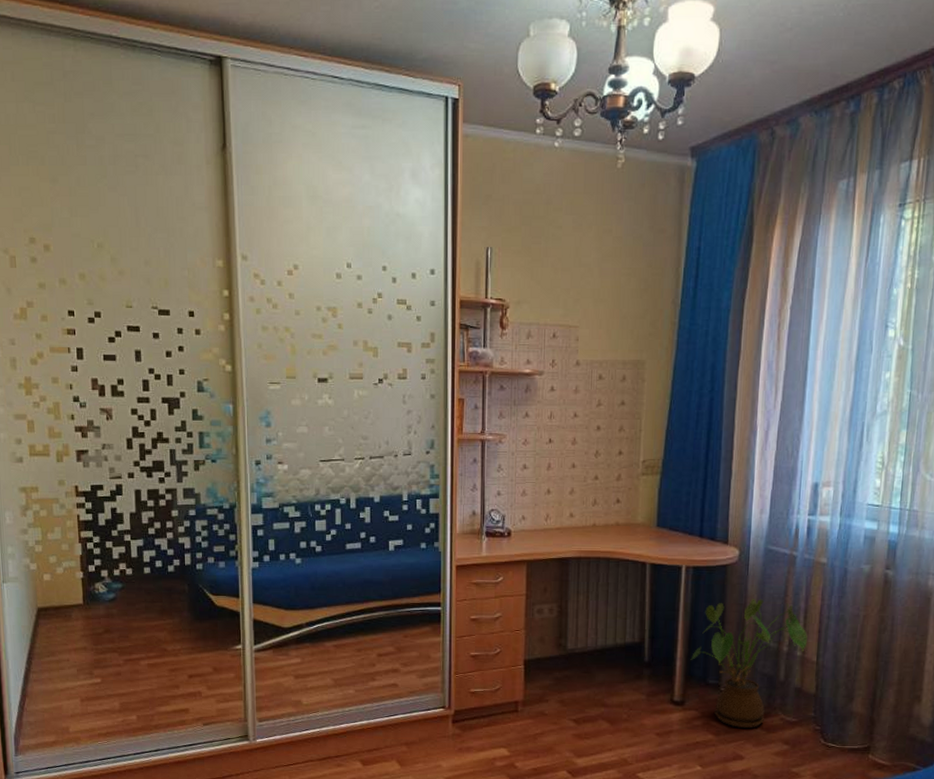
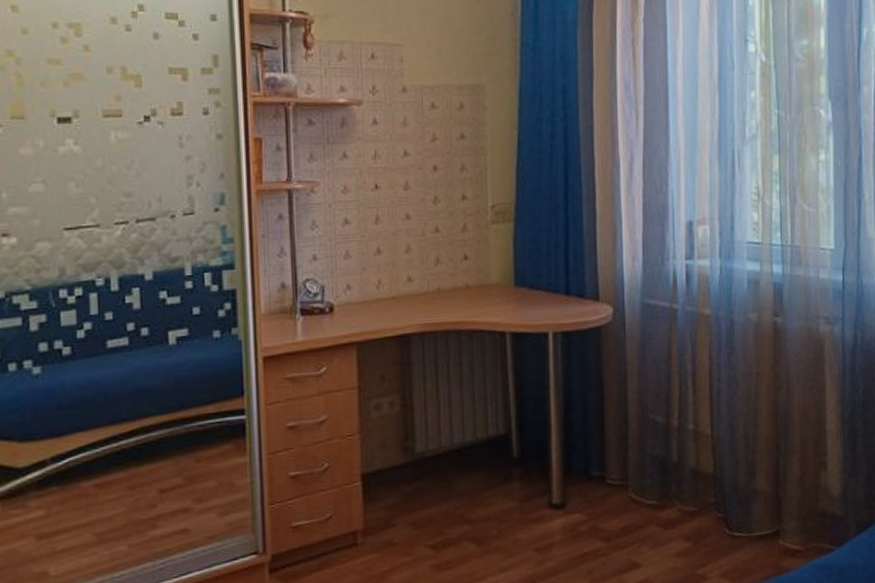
house plant: present [690,599,807,728] -> none [568,365,698,528]

